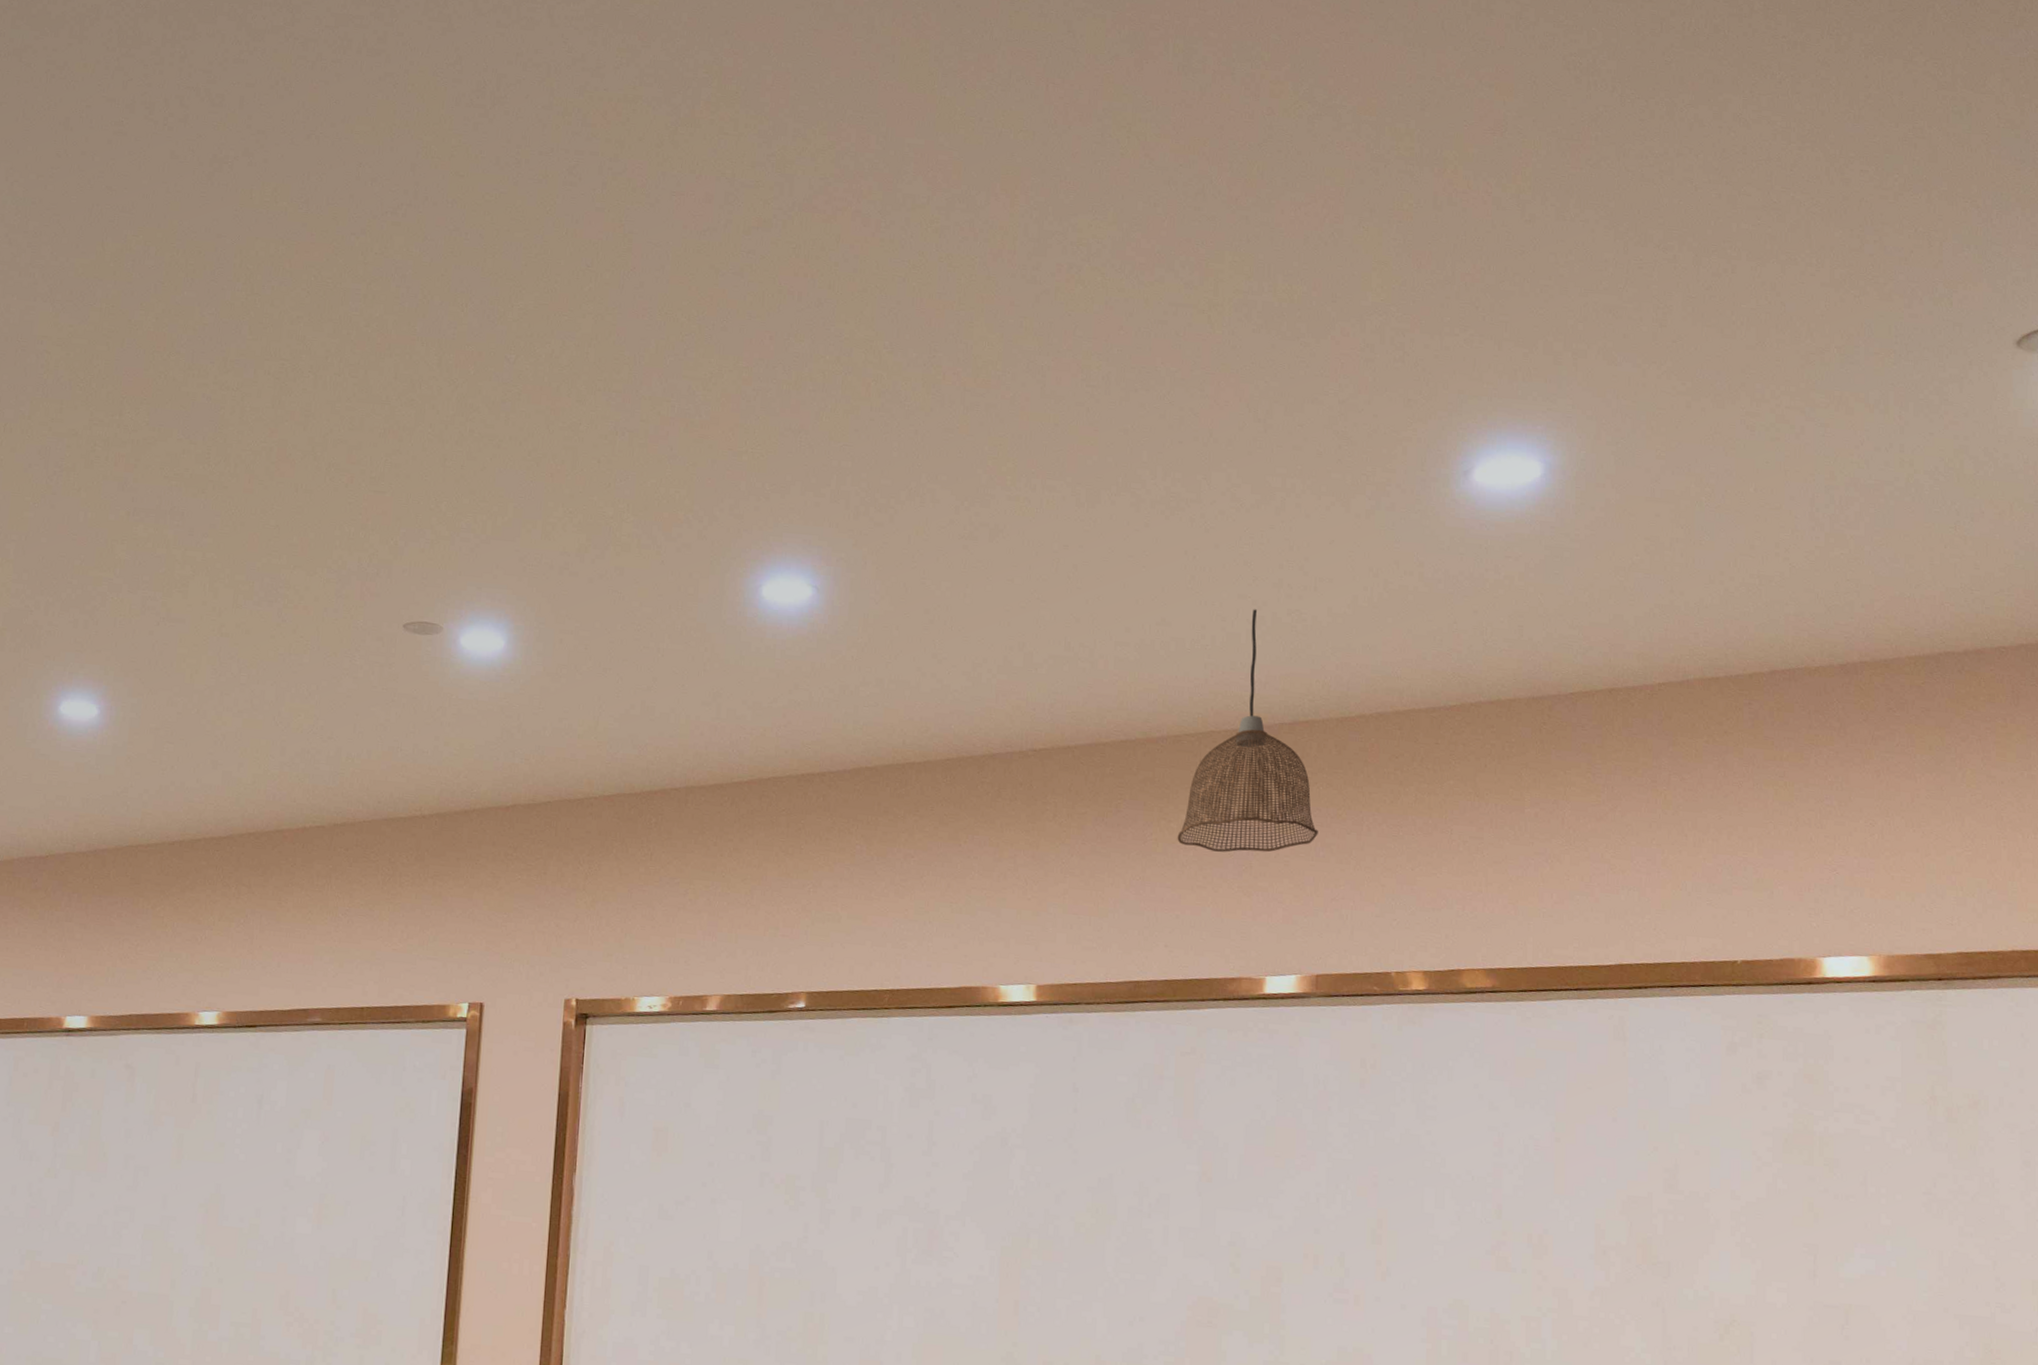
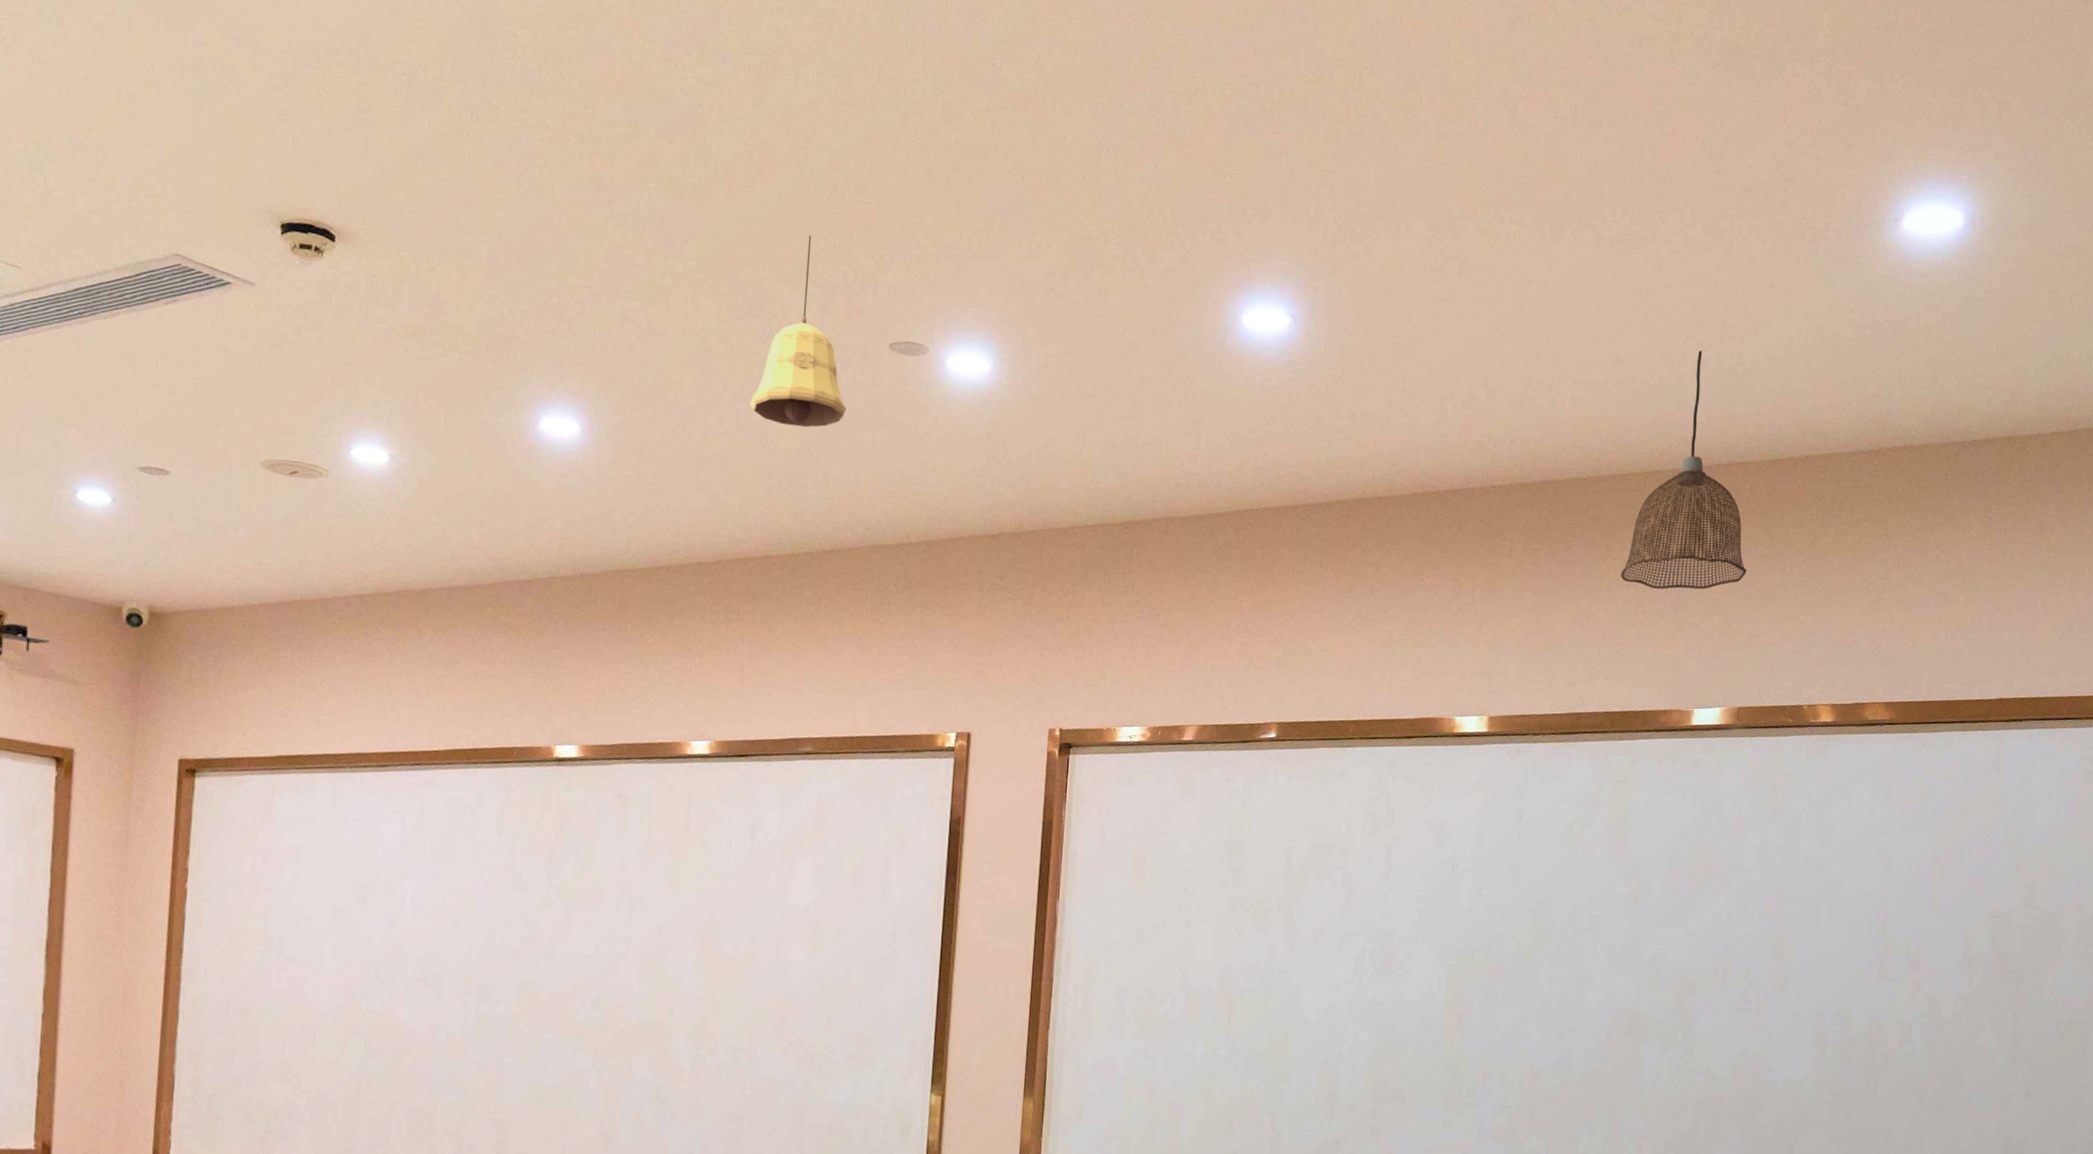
pendant light: none [265,523,360,706] -> present [750,234,846,428]

